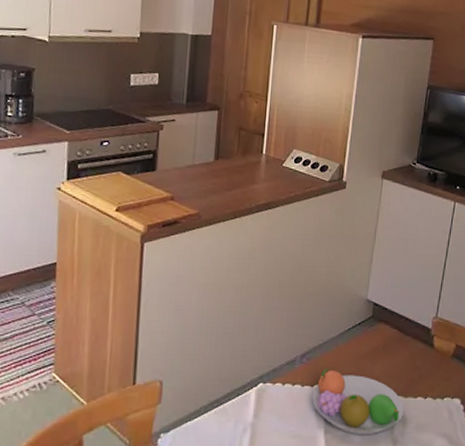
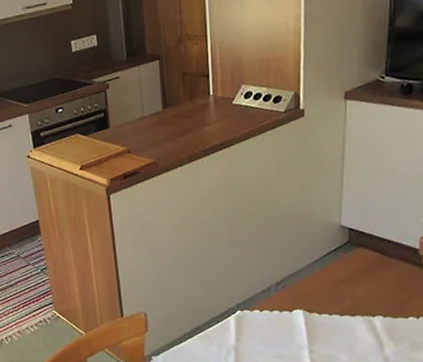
fruit bowl: present [312,368,405,435] -> none [292,294,395,355]

